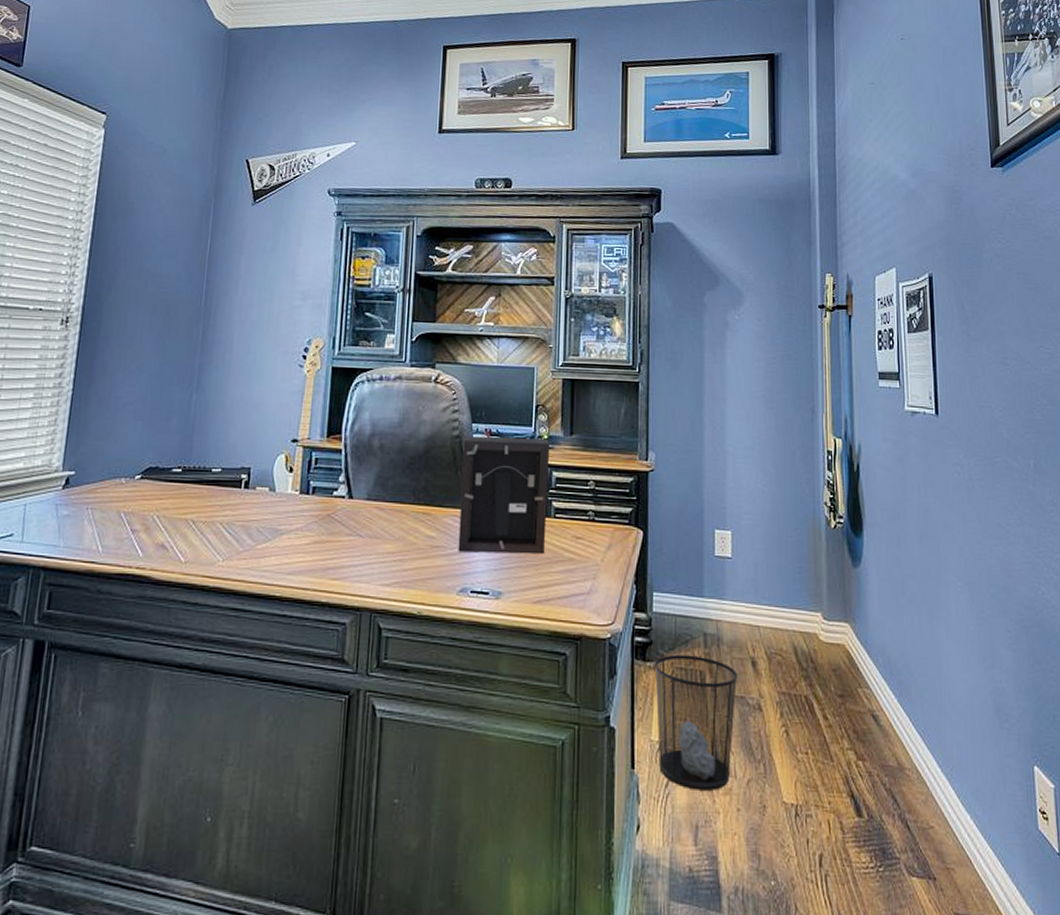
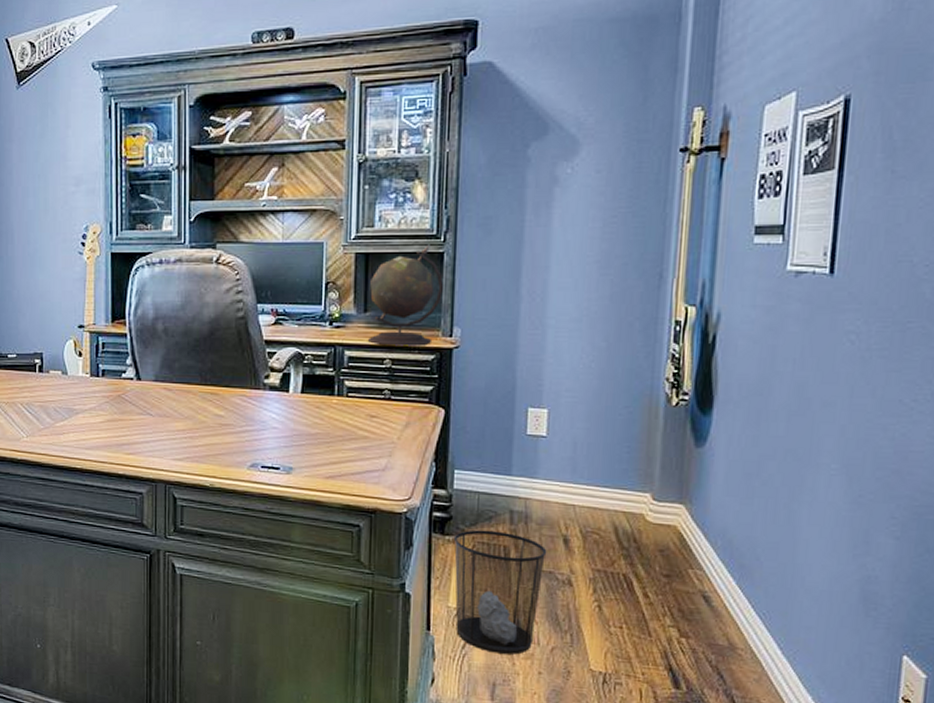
picture frame: present [458,435,551,555] -> none [247,316,342,433]
globe: none [573,374,639,469] -> present [367,244,443,346]

